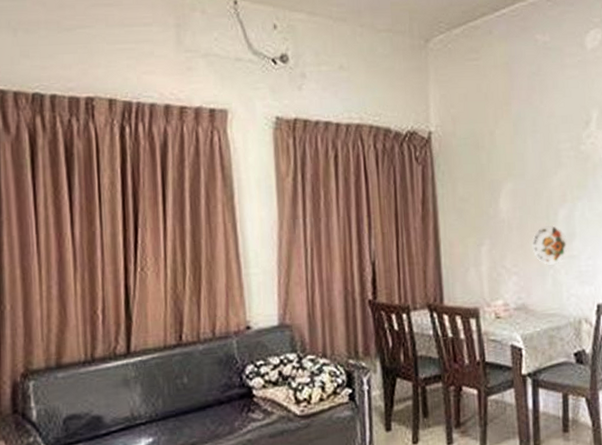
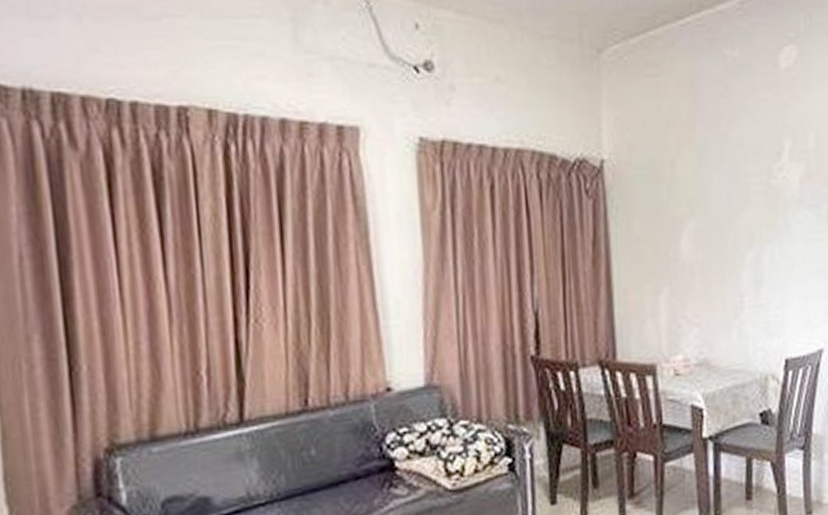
decorative plate: present [531,225,568,265] -> none [715,269,755,315]

